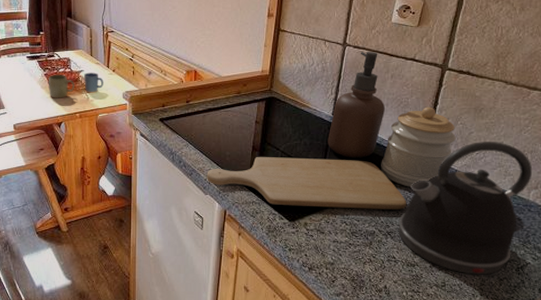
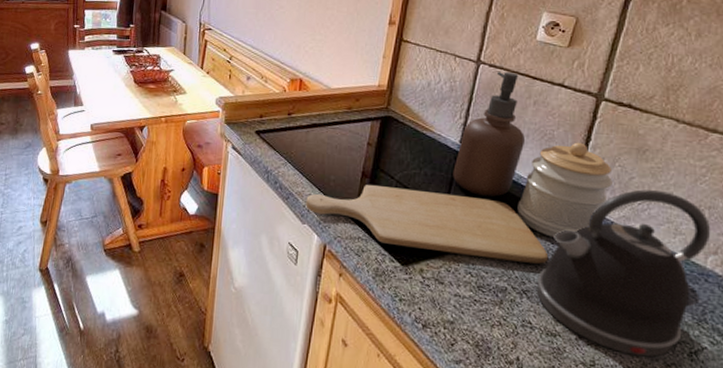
mug: present [48,74,74,98] -> none [133,71,163,100]
mug: present [84,72,104,93] -> none [173,72,196,96]

